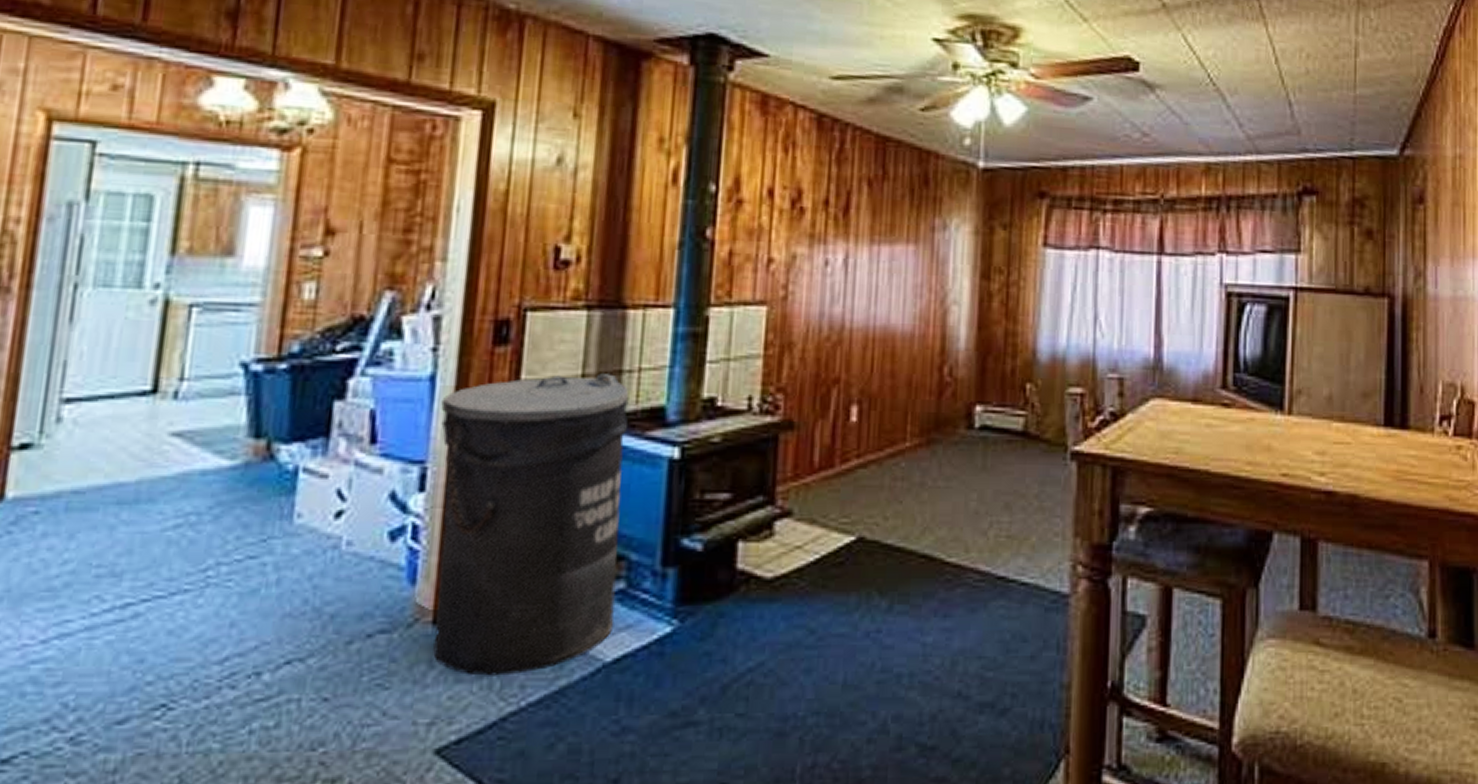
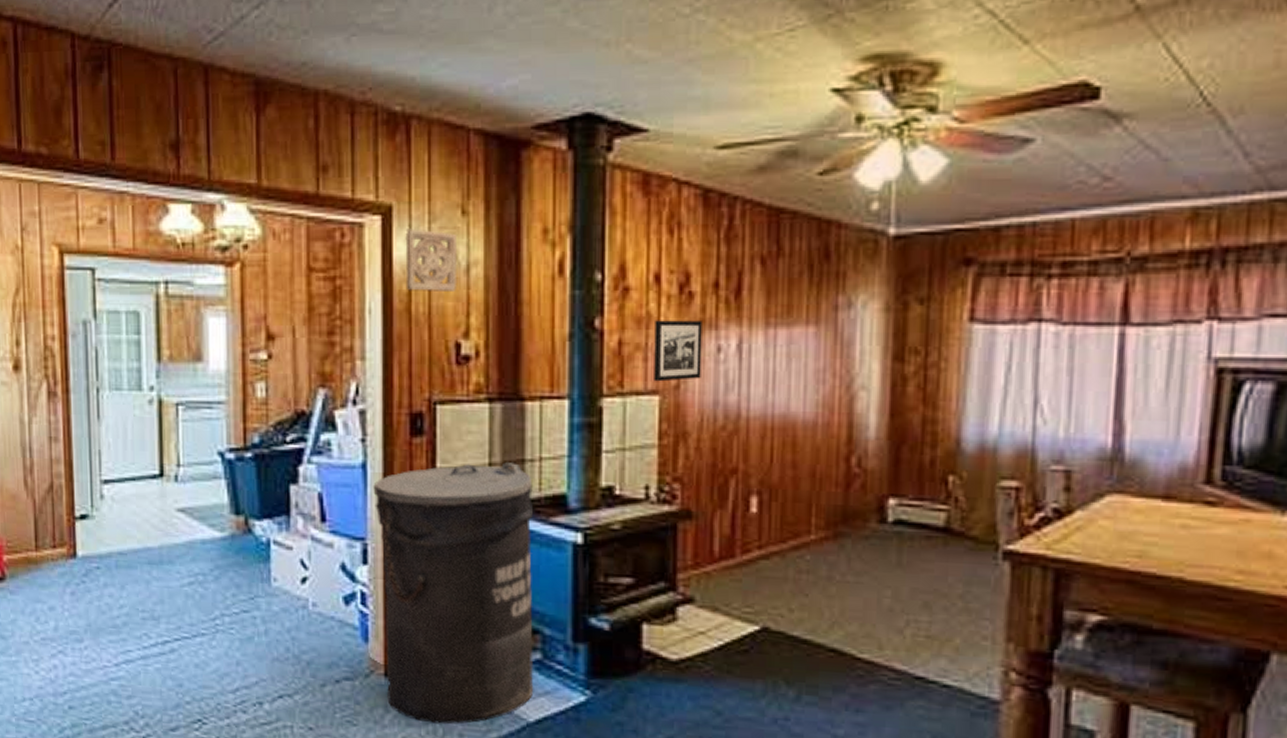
wall ornament: none [502,126,567,194] -> present [405,228,458,291]
picture frame: none [762,233,812,293] -> present [654,320,702,382]

